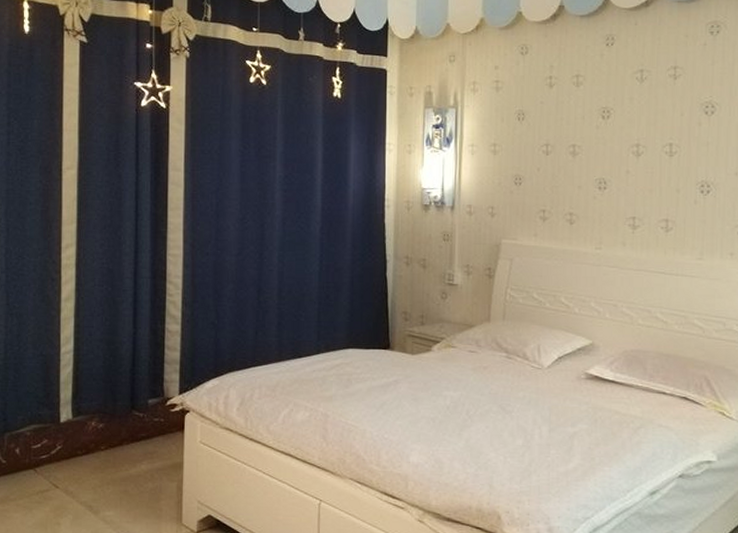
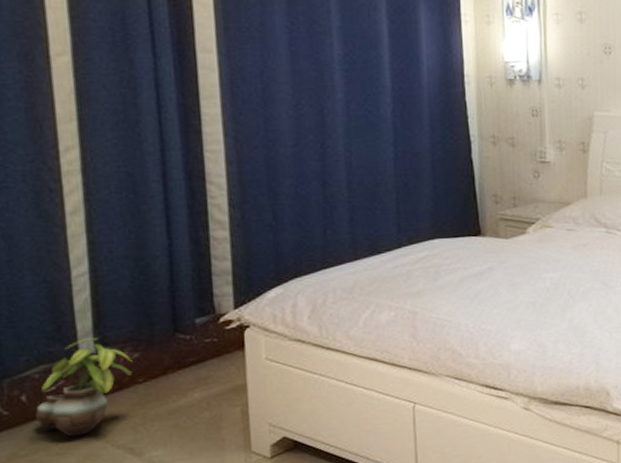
potted plant: none [24,405,99,490] -> present [35,337,134,437]

